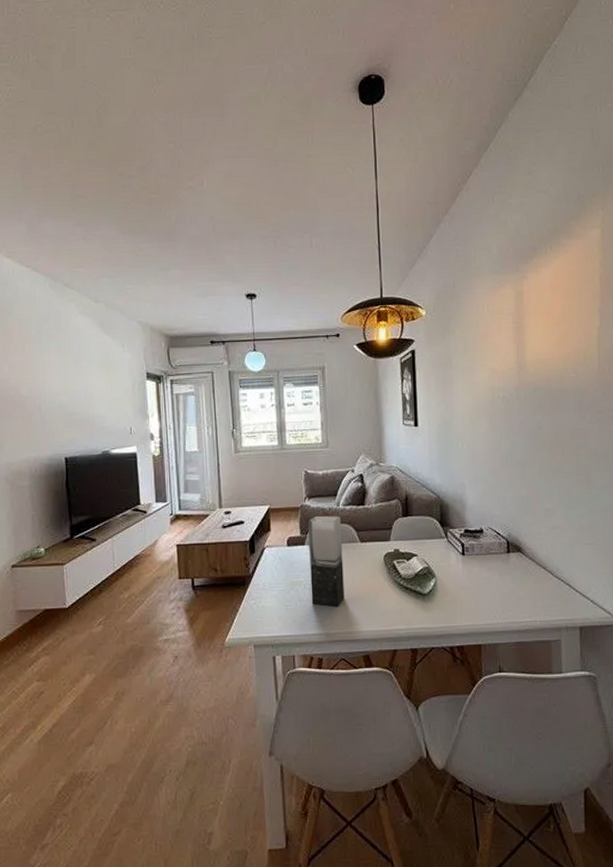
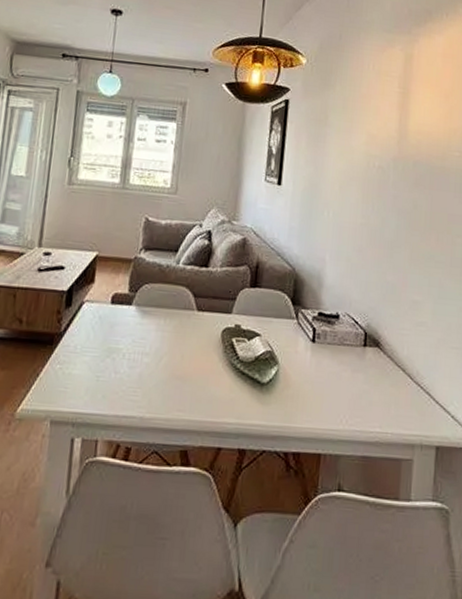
vase: present [307,515,344,607] -> none [128,272,179,386]

